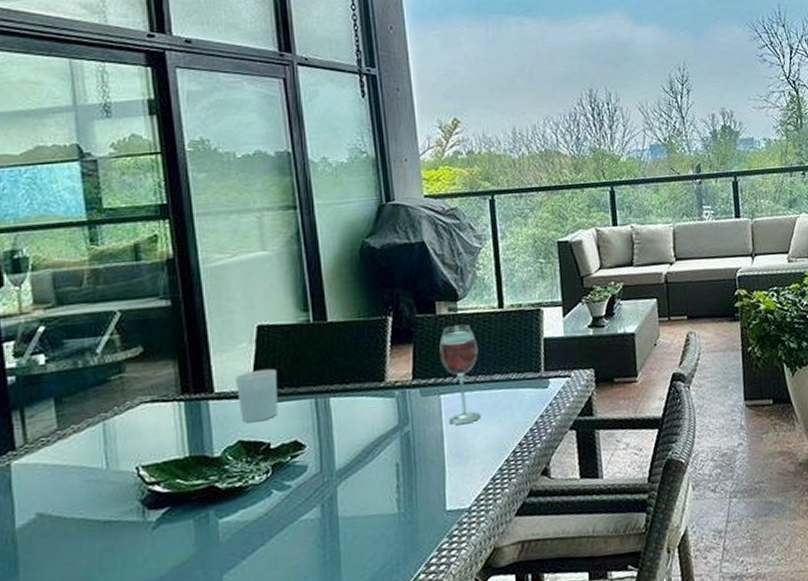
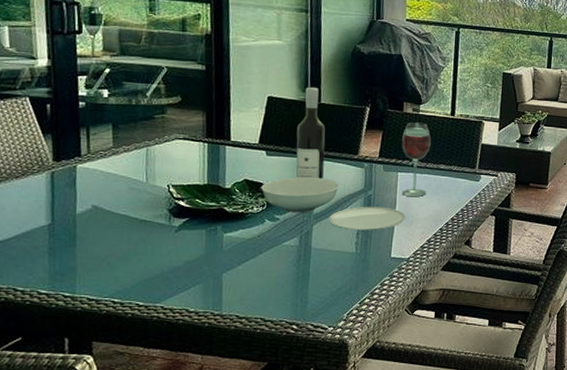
candle holder: present [234,368,278,423] -> none [246,129,278,168]
bowl: none [261,419,365,475] -> present [261,177,339,213]
bottle: none [300,302,344,427] -> present [295,87,325,179]
plate: none [357,444,459,485] -> present [329,206,406,231]

